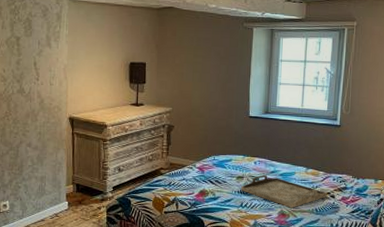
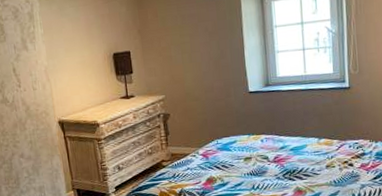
serving tray: present [241,175,327,208] -> none [250,152,345,183]

